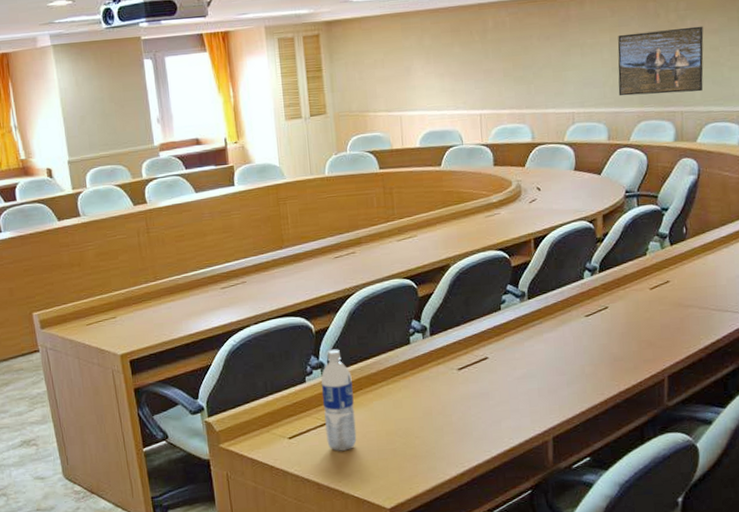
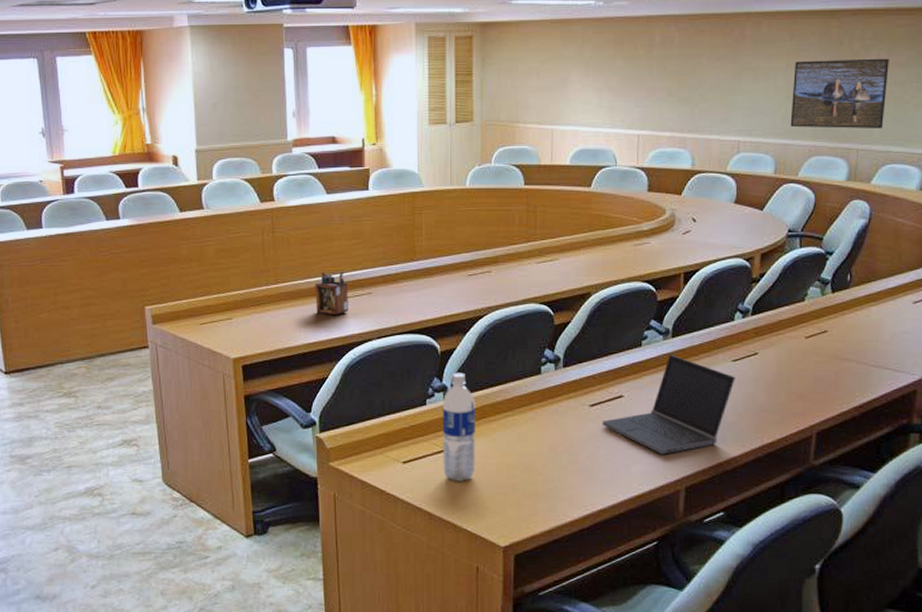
desk organizer: none [192,264,225,306] -> present [315,271,348,316]
laptop computer: none [470,315,590,409] -> present [601,355,735,455]

